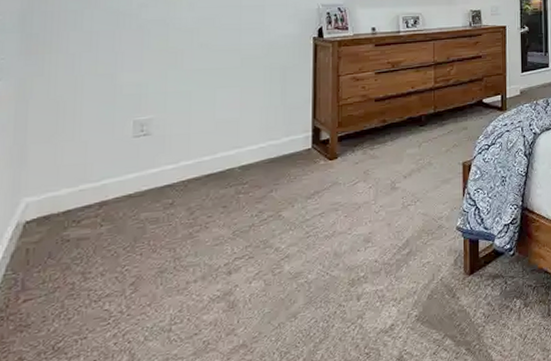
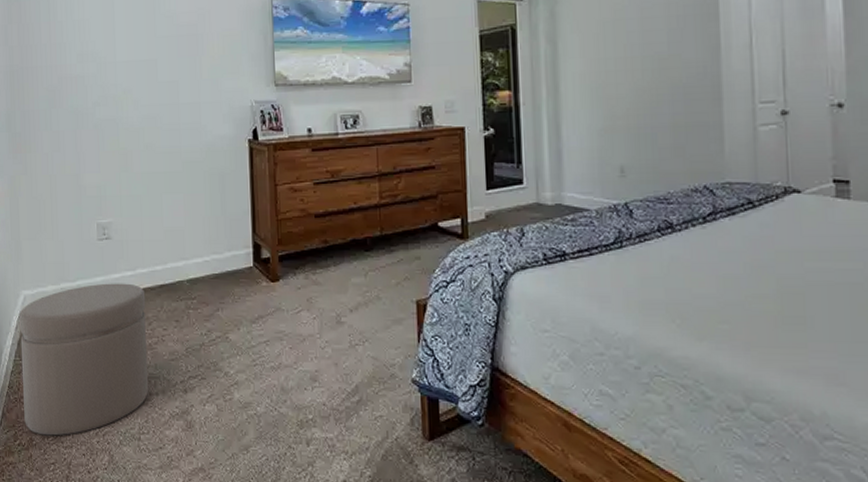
ottoman: none [12,176,189,351] -> present [19,283,149,436]

